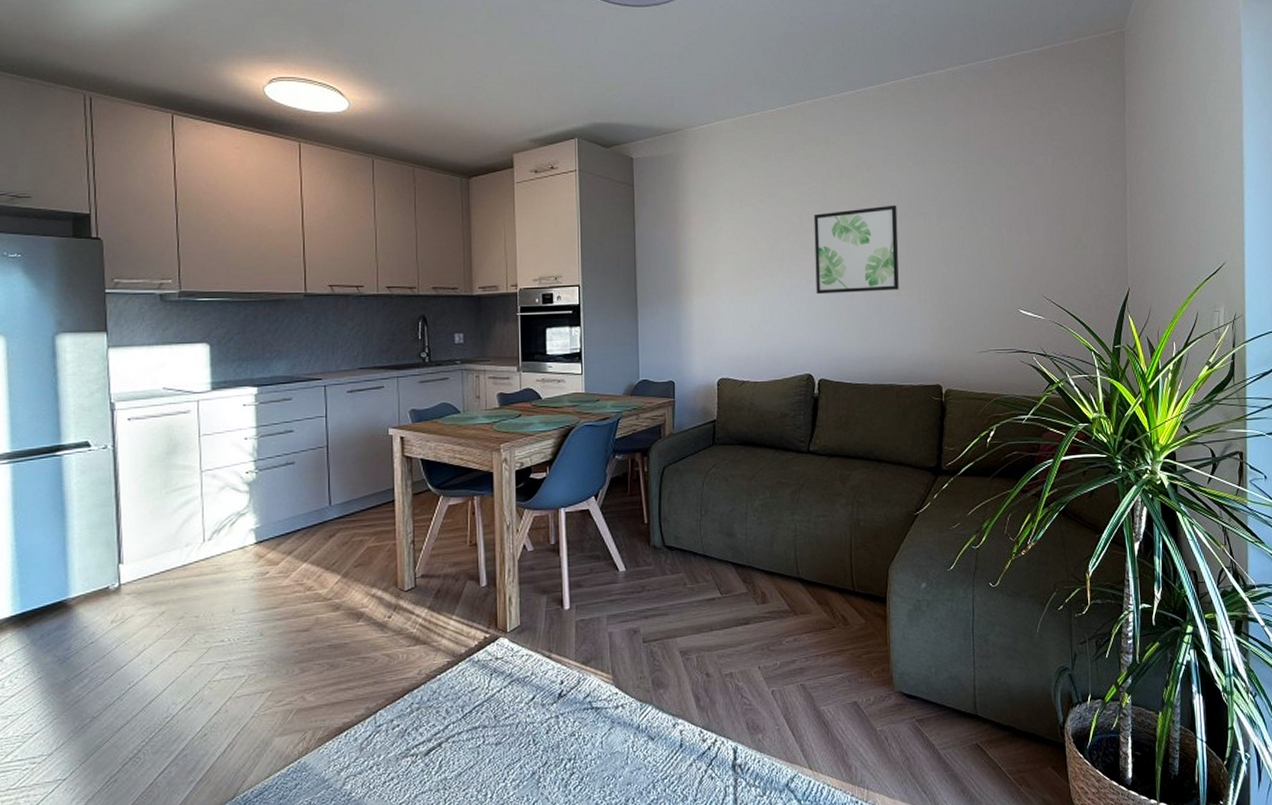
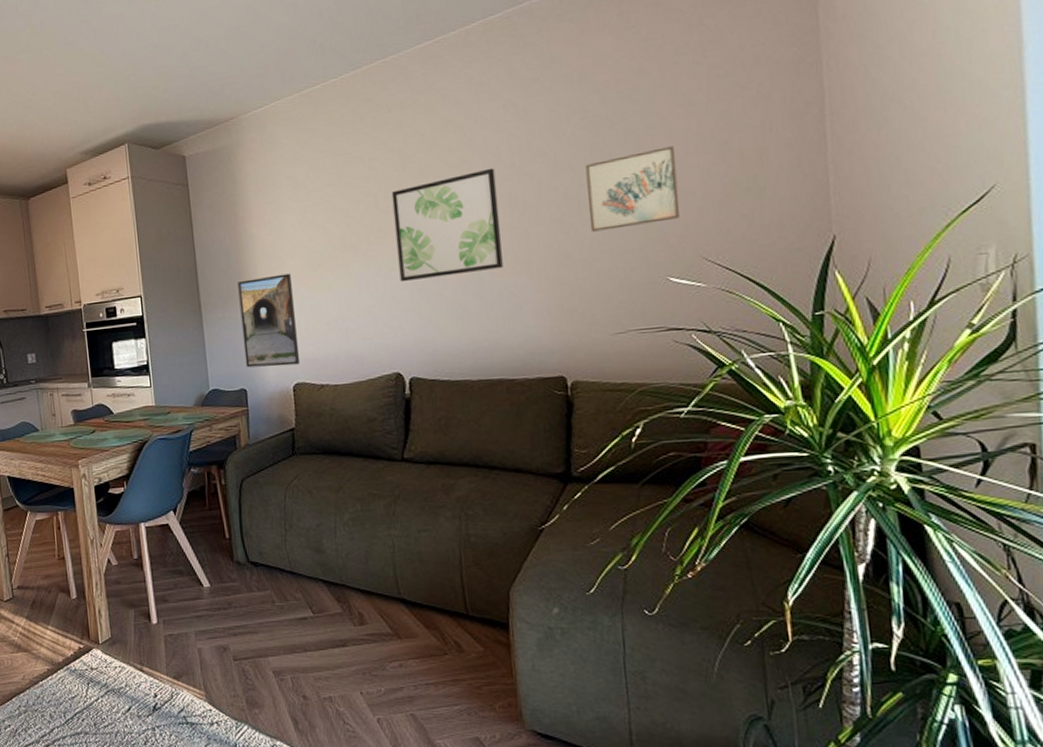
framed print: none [673,277,726,362] -> present [238,273,301,368]
wall art: none [965,205,1030,267] -> present [585,146,680,232]

